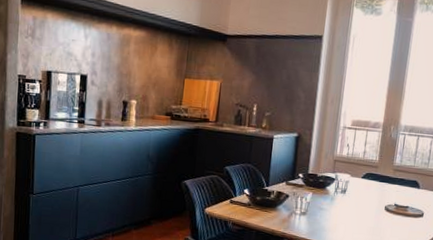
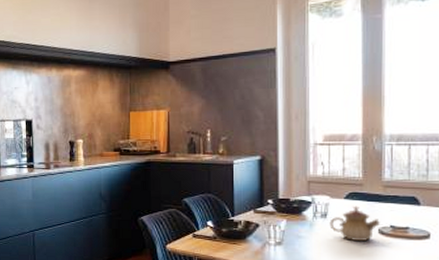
teapot: none [347,185,387,216] -> present [329,206,380,241]

